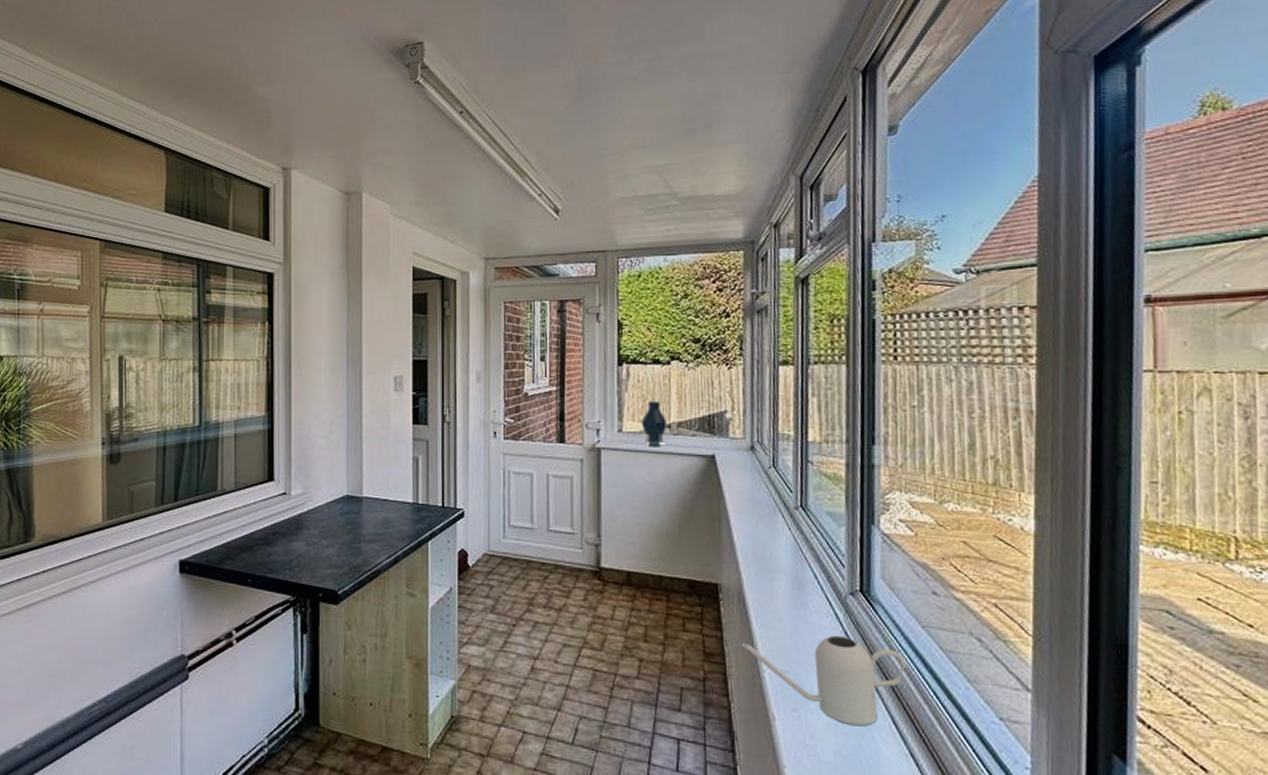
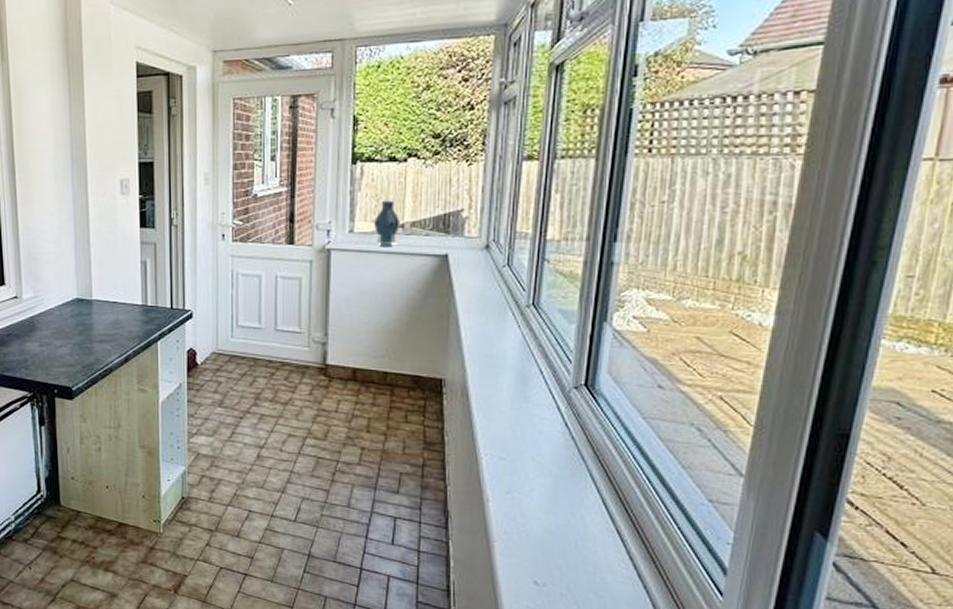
watering can: present [741,635,908,726] -> none [461,426,624,507]

